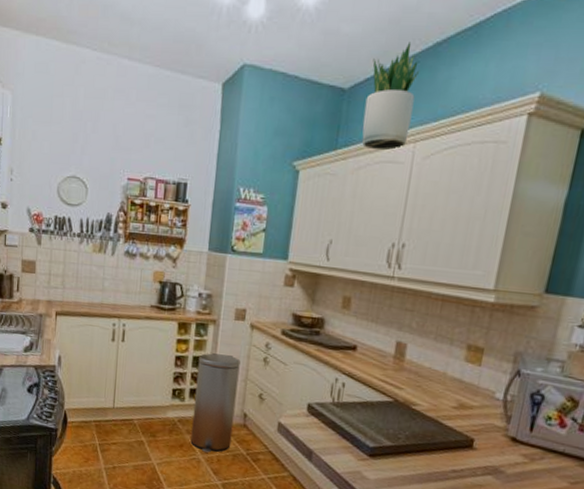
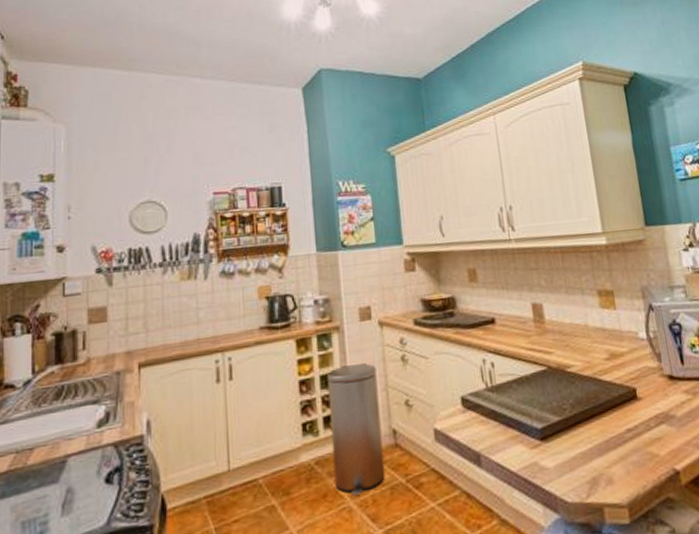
planter: present [361,41,419,151] -> none [438,35,487,127]

